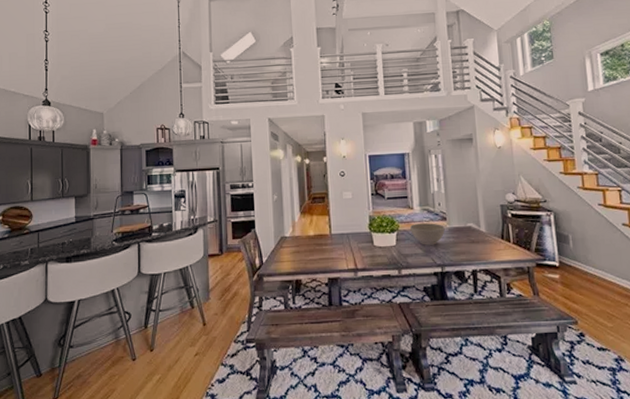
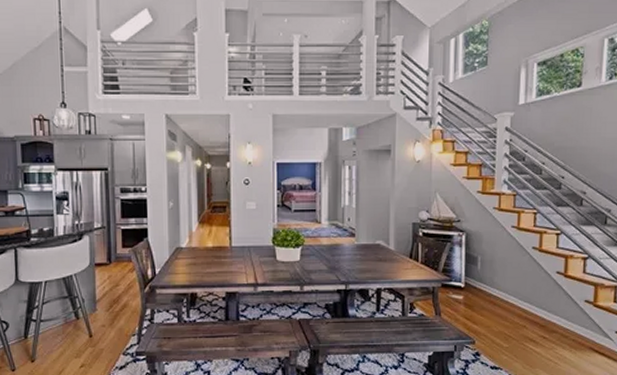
bowl: present [410,223,445,245] -> none [316,239,352,262]

